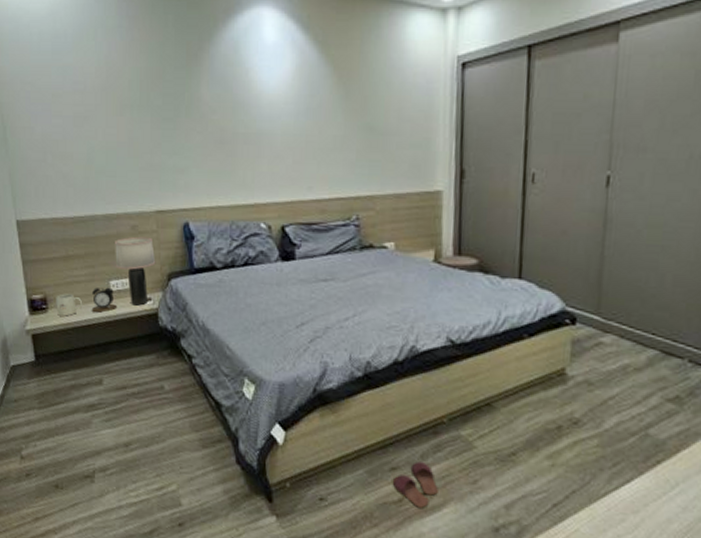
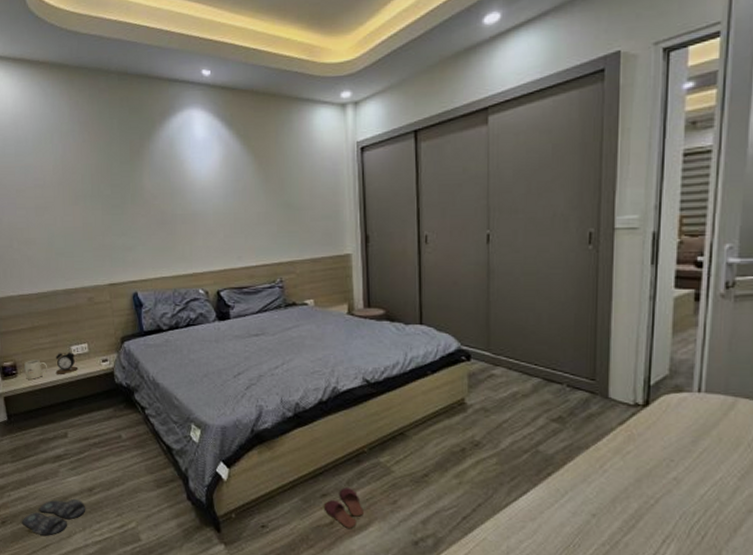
slippers: none [48,453,120,494] -> present [22,498,85,536]
table lamp: present [114,236,156,306] -> none [73,306,111,367]

